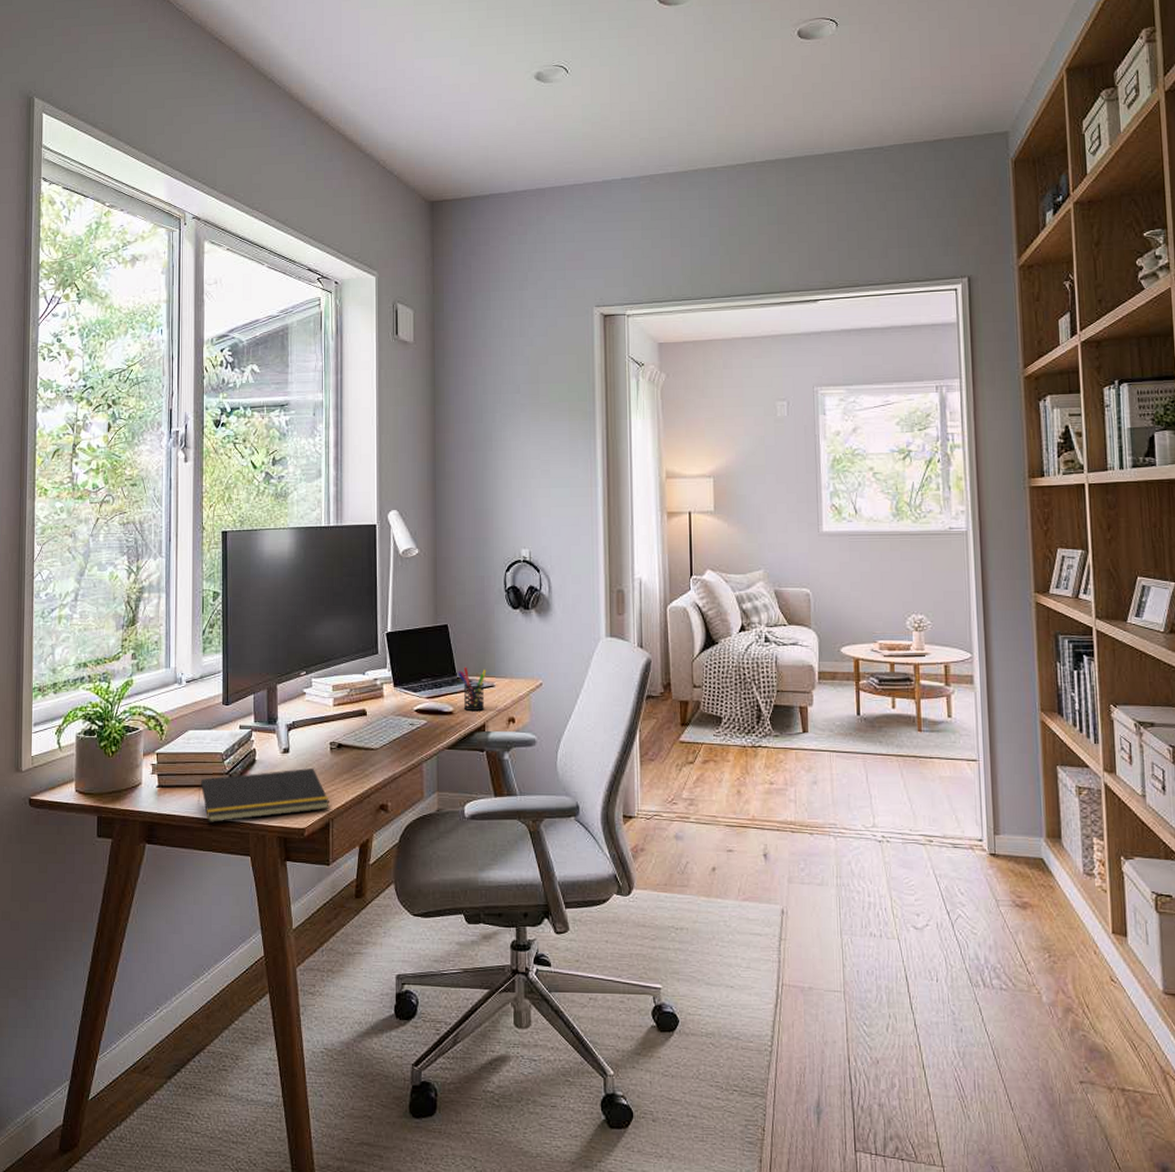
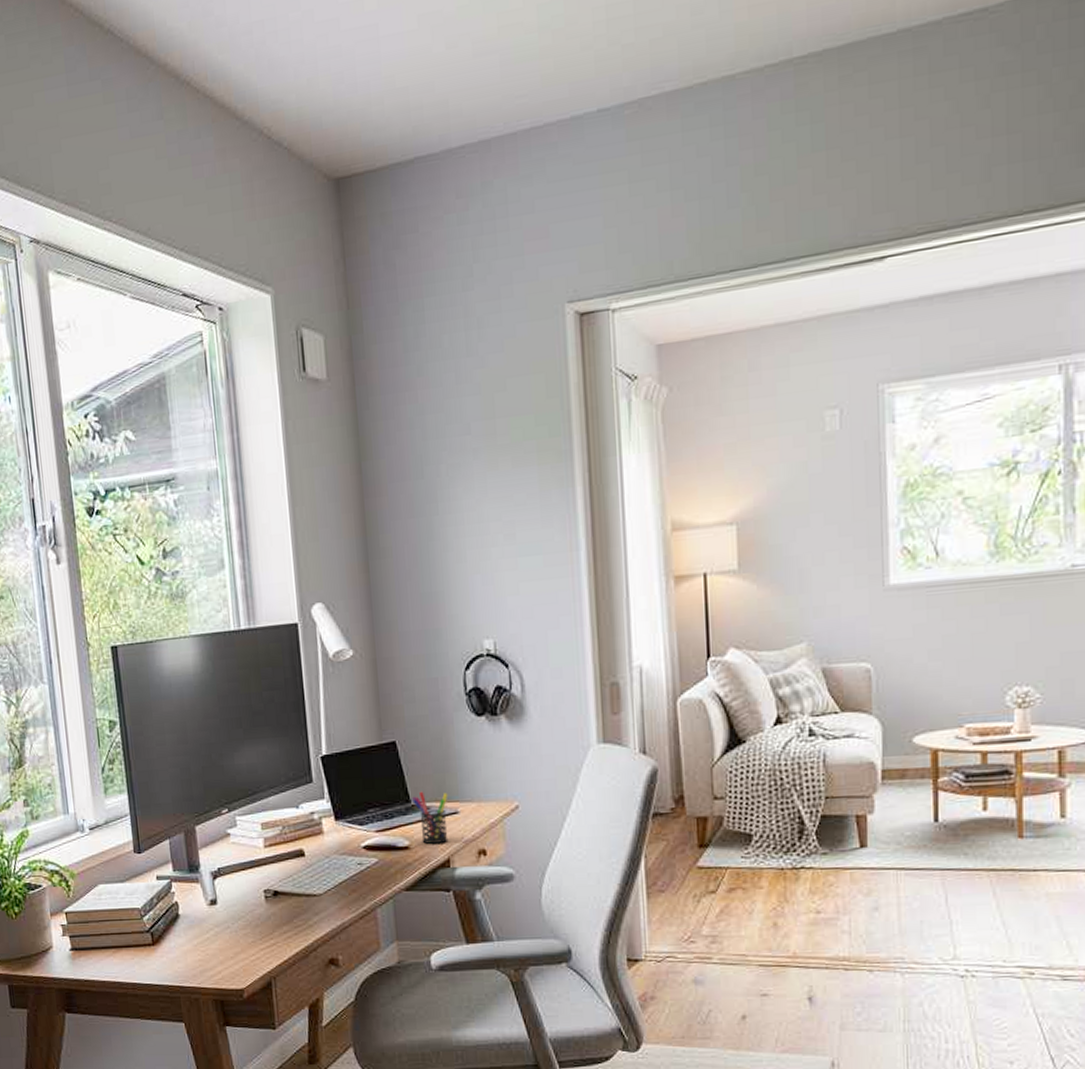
notepad: present [198,767,329,822] -> none [117,920,270,987]

